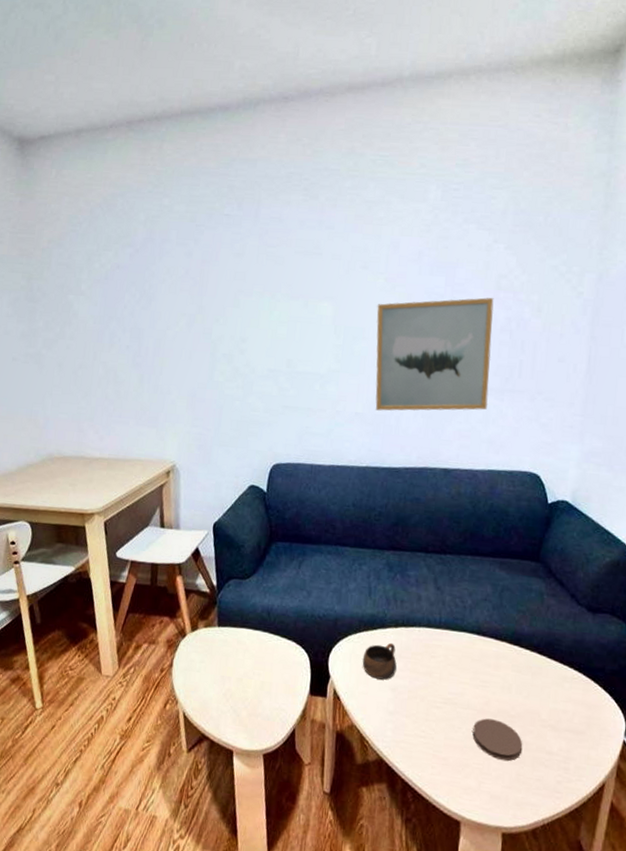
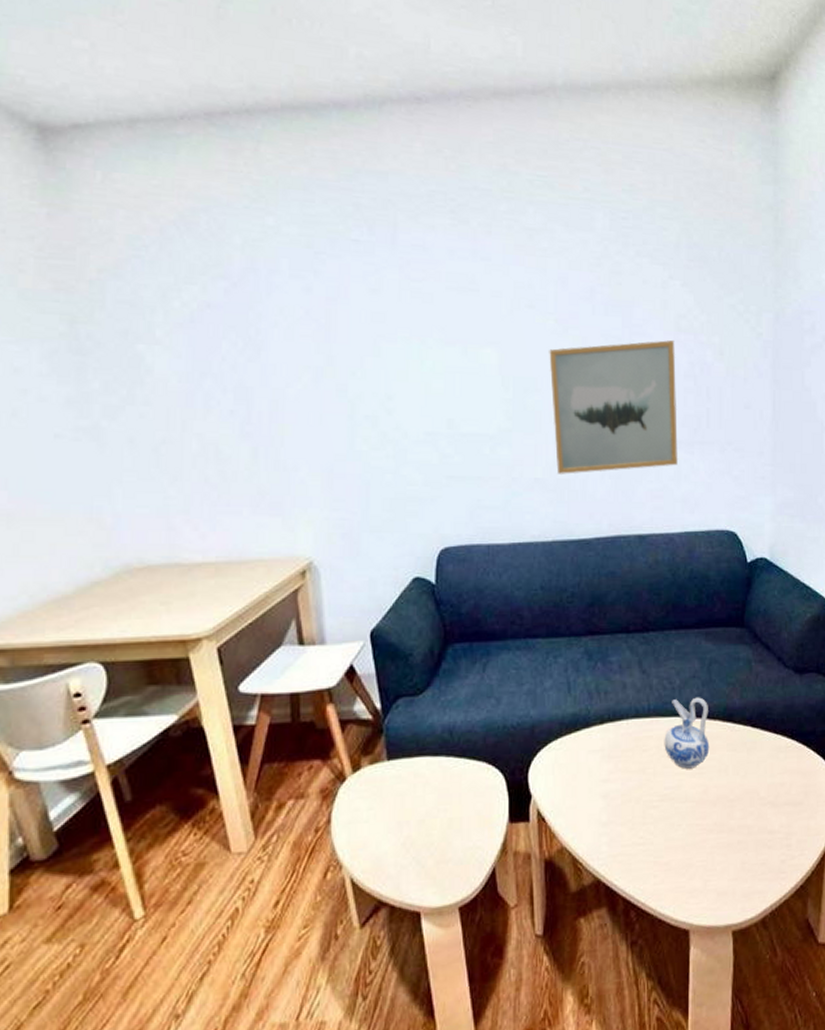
cup: present [362,642,397,680] -> none [567,742,606,788]
ceramic pitcher: none [451,616,497,681] -> present [664,697,710,769]
coaster: present [472,718,523,761] -> none [693,807,745,852]

